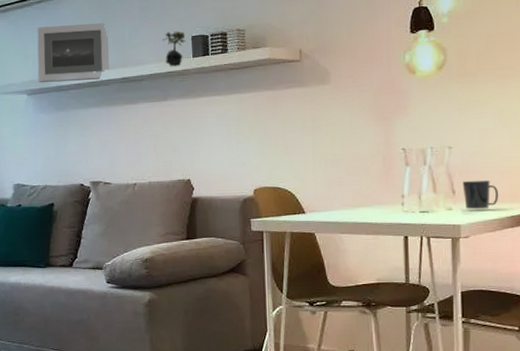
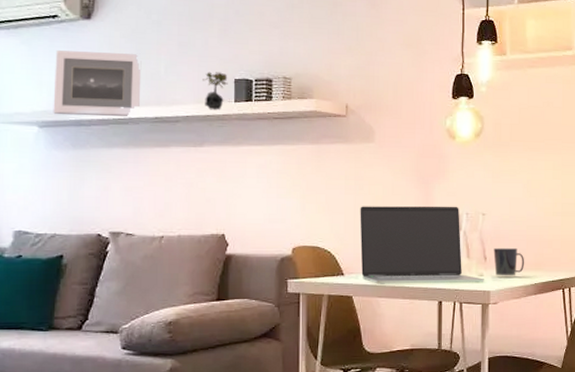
laptop: none [318,141,453,221] -> present [360,206,484,284]

